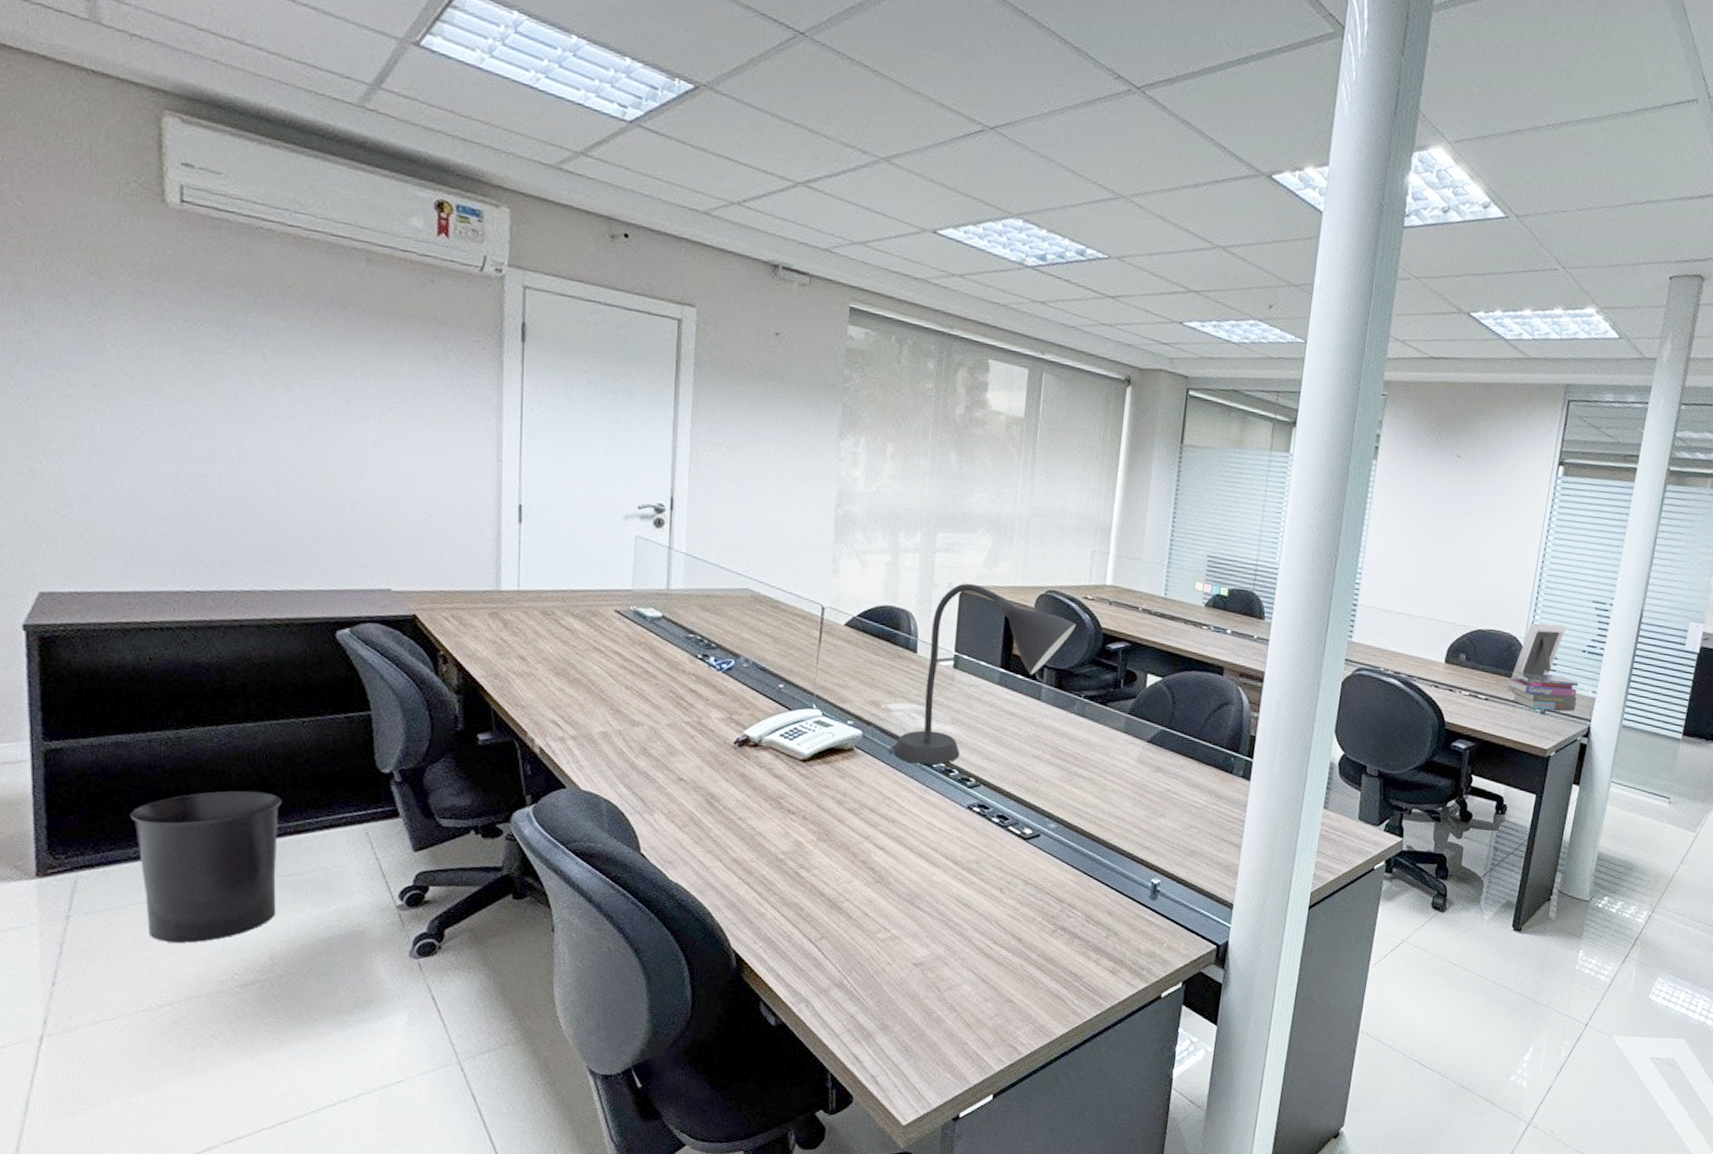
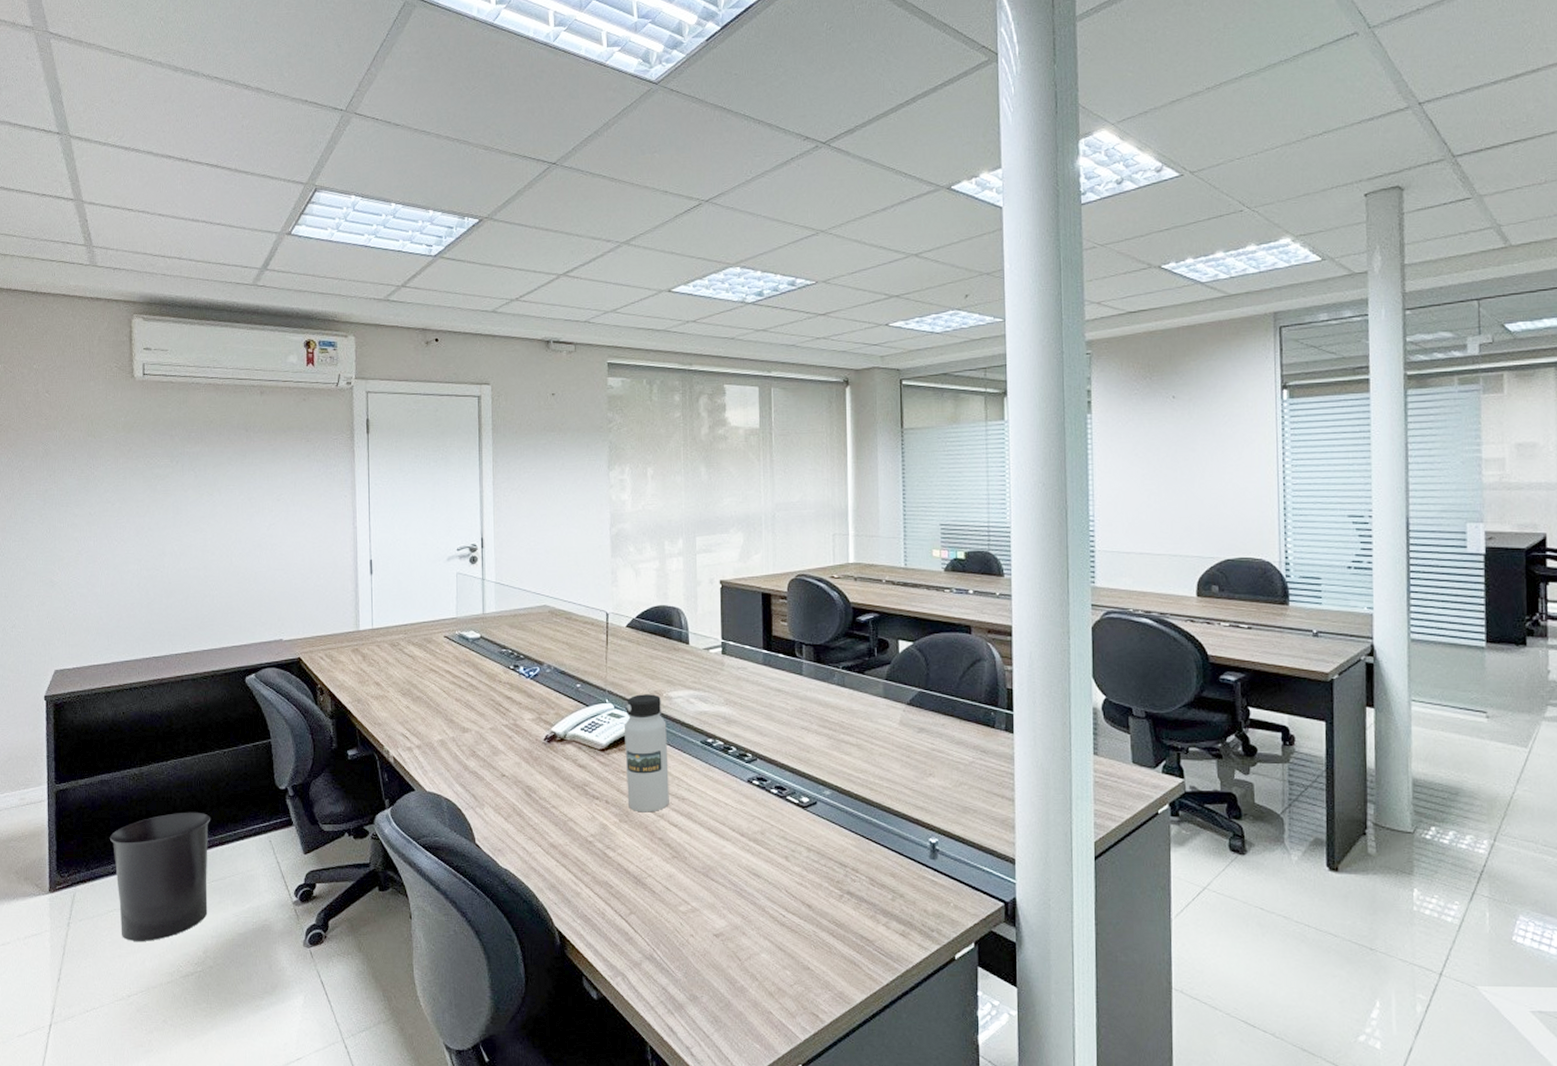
water bottle: none [828,702,882,833] -> present [625,694,669,813]
desk lamp: present [888,583,1077,765] -> none [673,577,827,744]
picture frame: present [1506,622,1567,693] -> none [1270,544,1325,618]
books: present [1507,671,1579,712] -> none [1270,595,1353,633]

